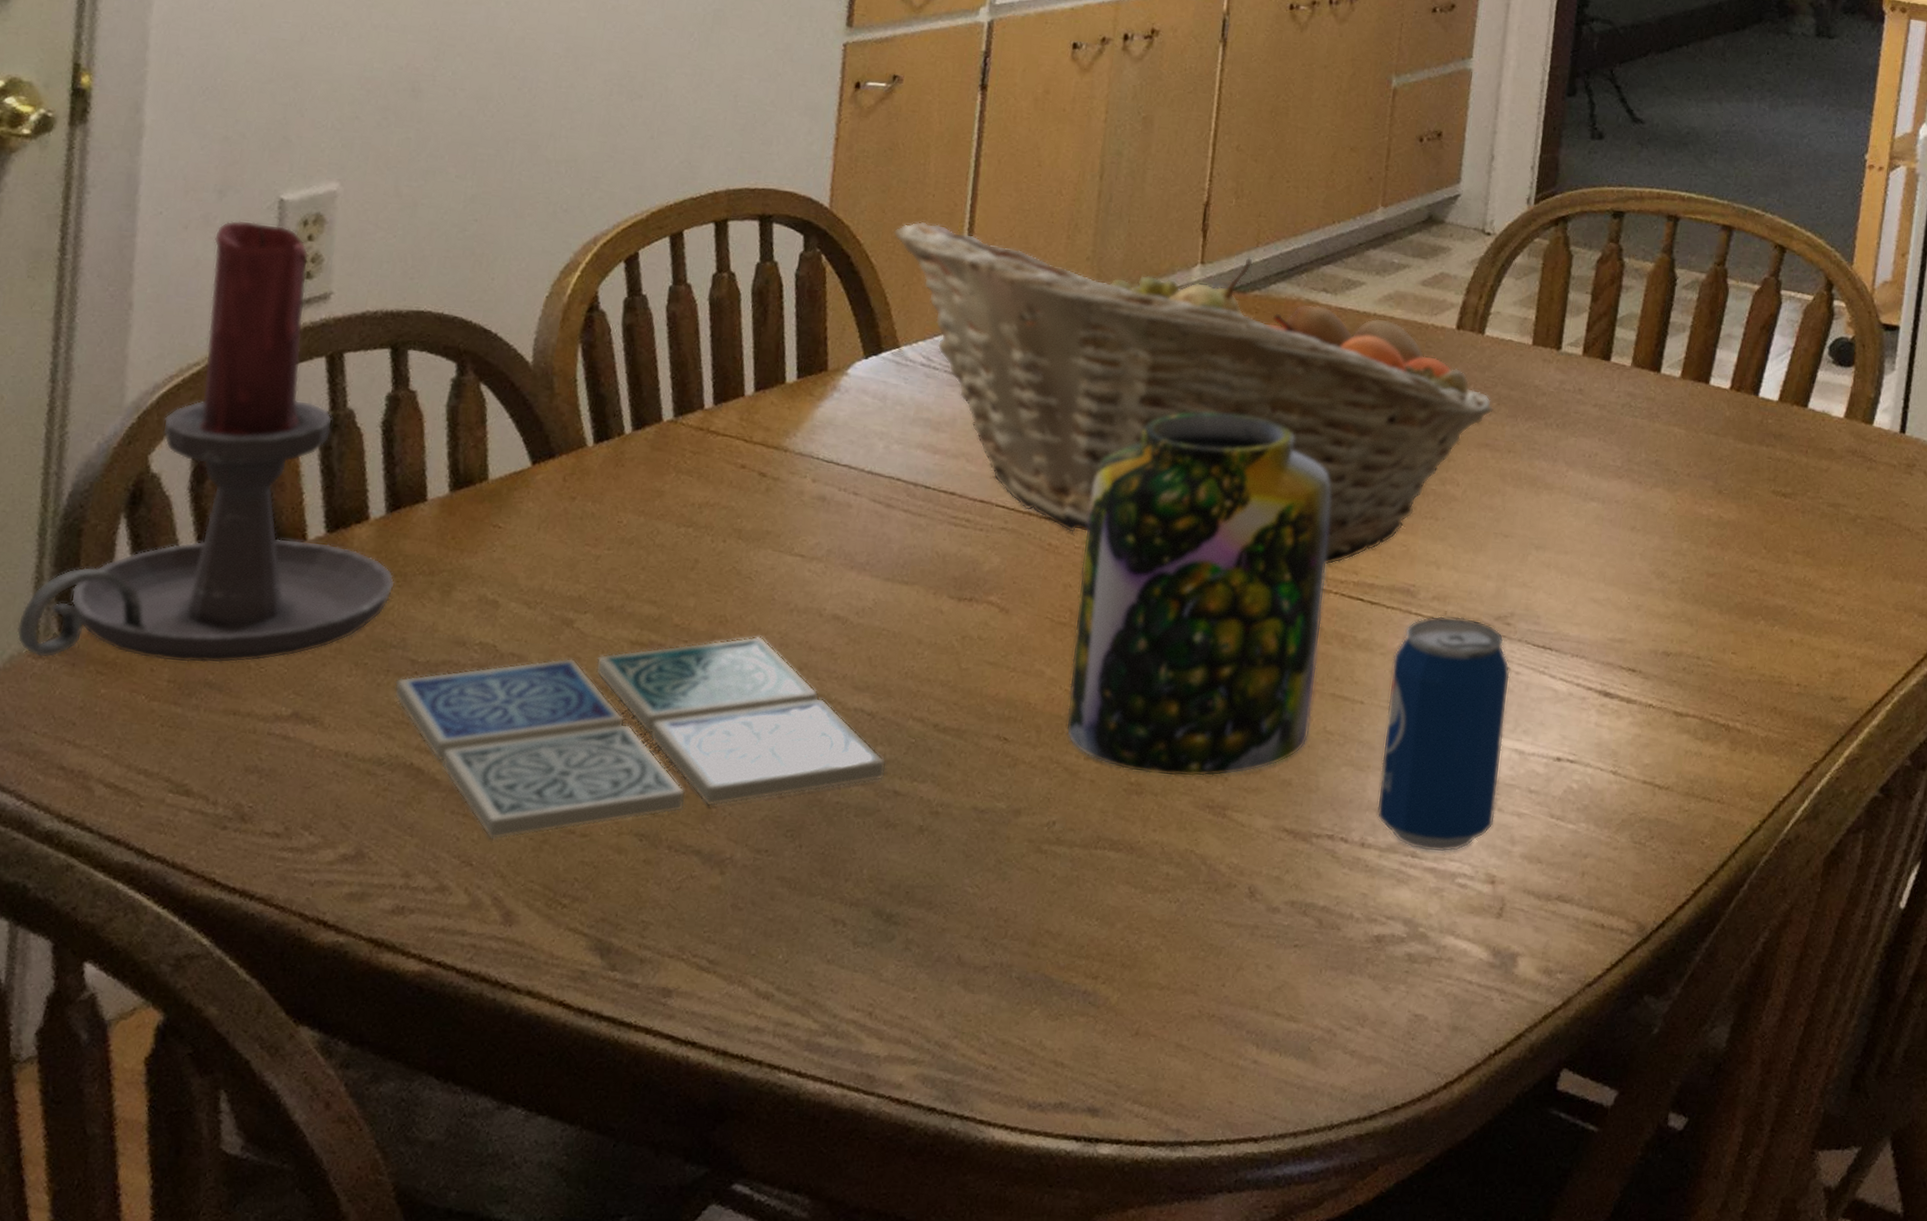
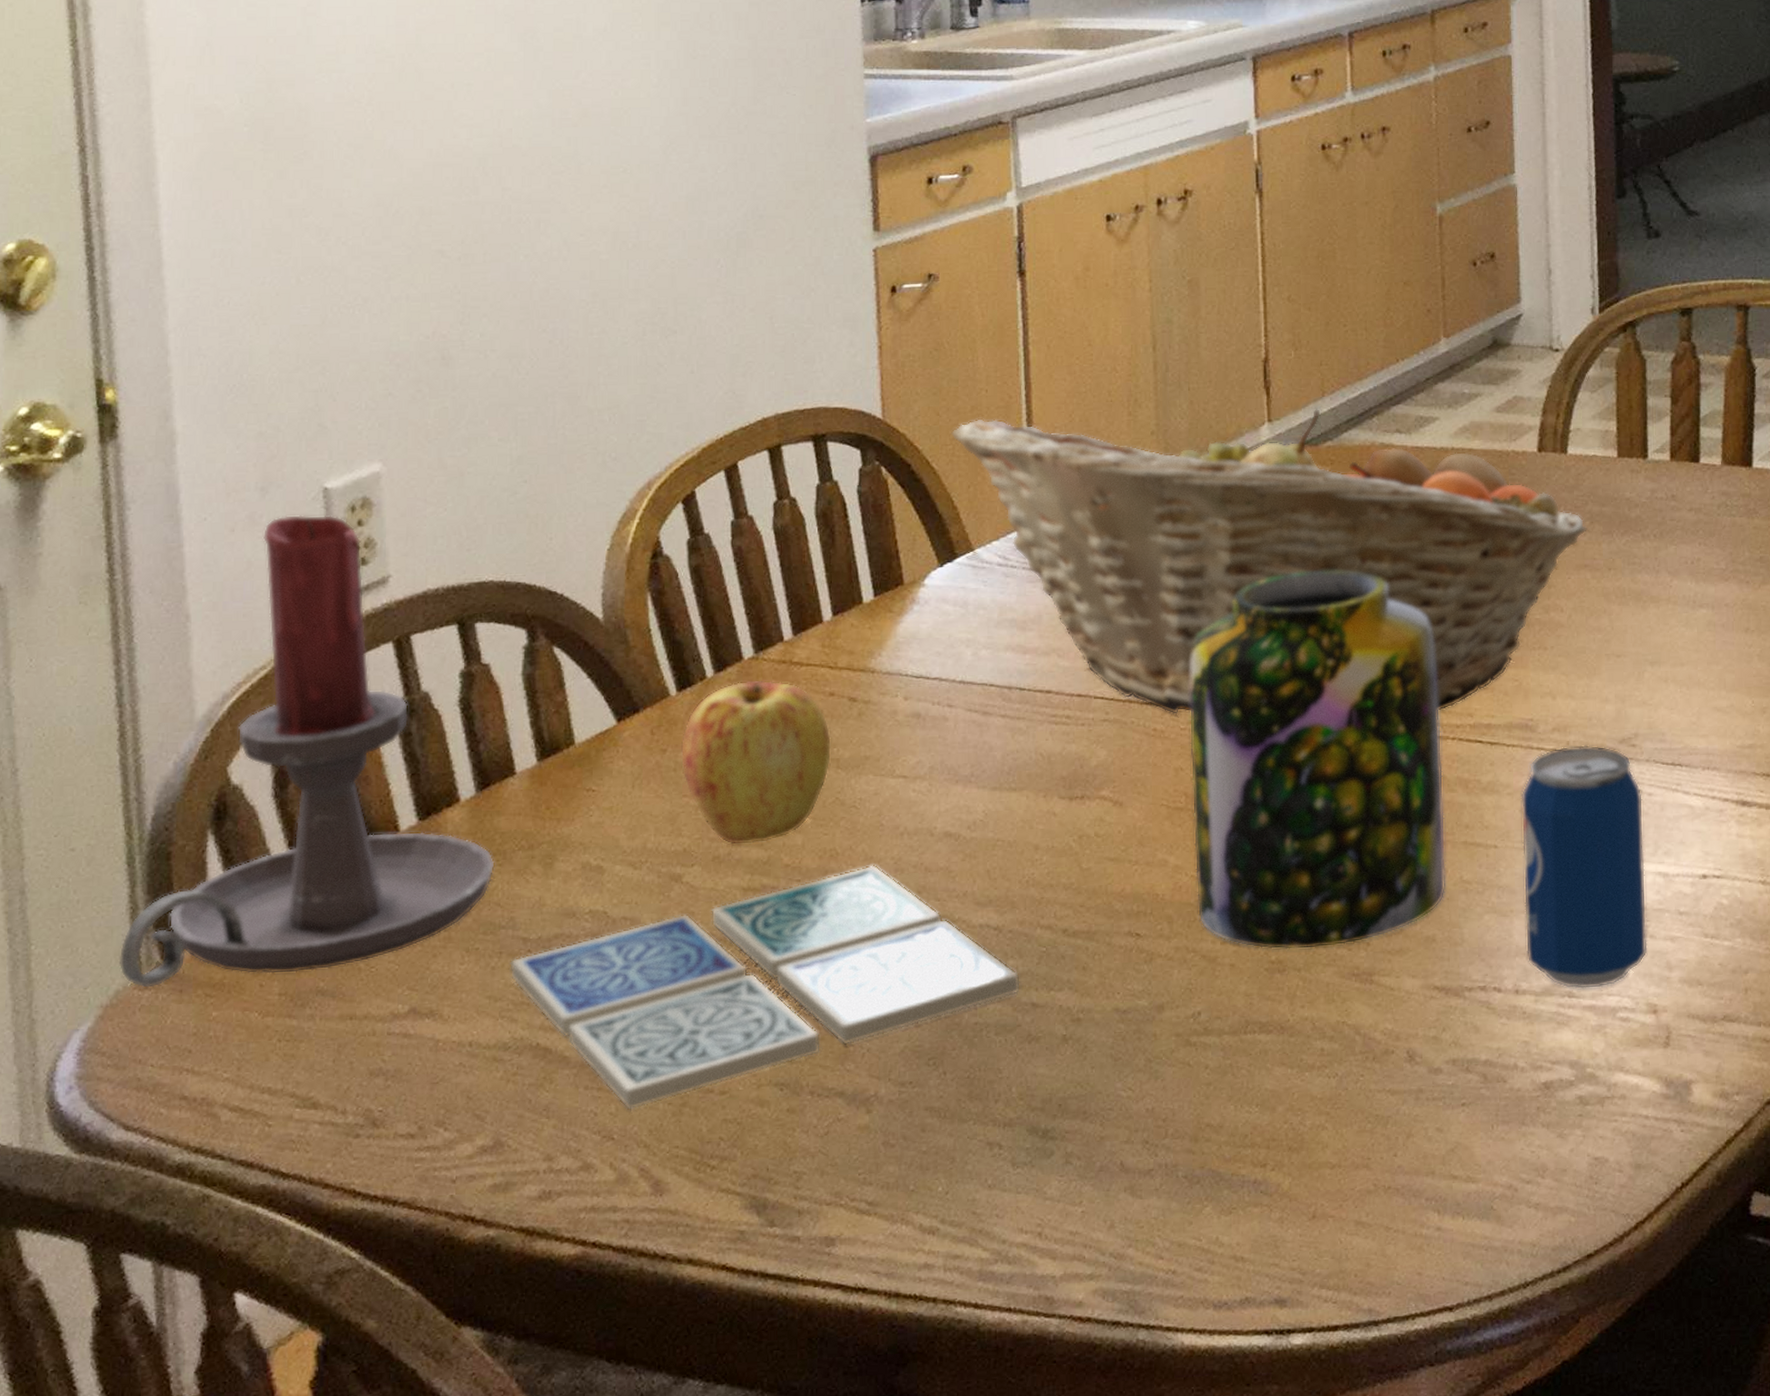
apple: none [587,442,737,601] -> present [680,680,832,846]

